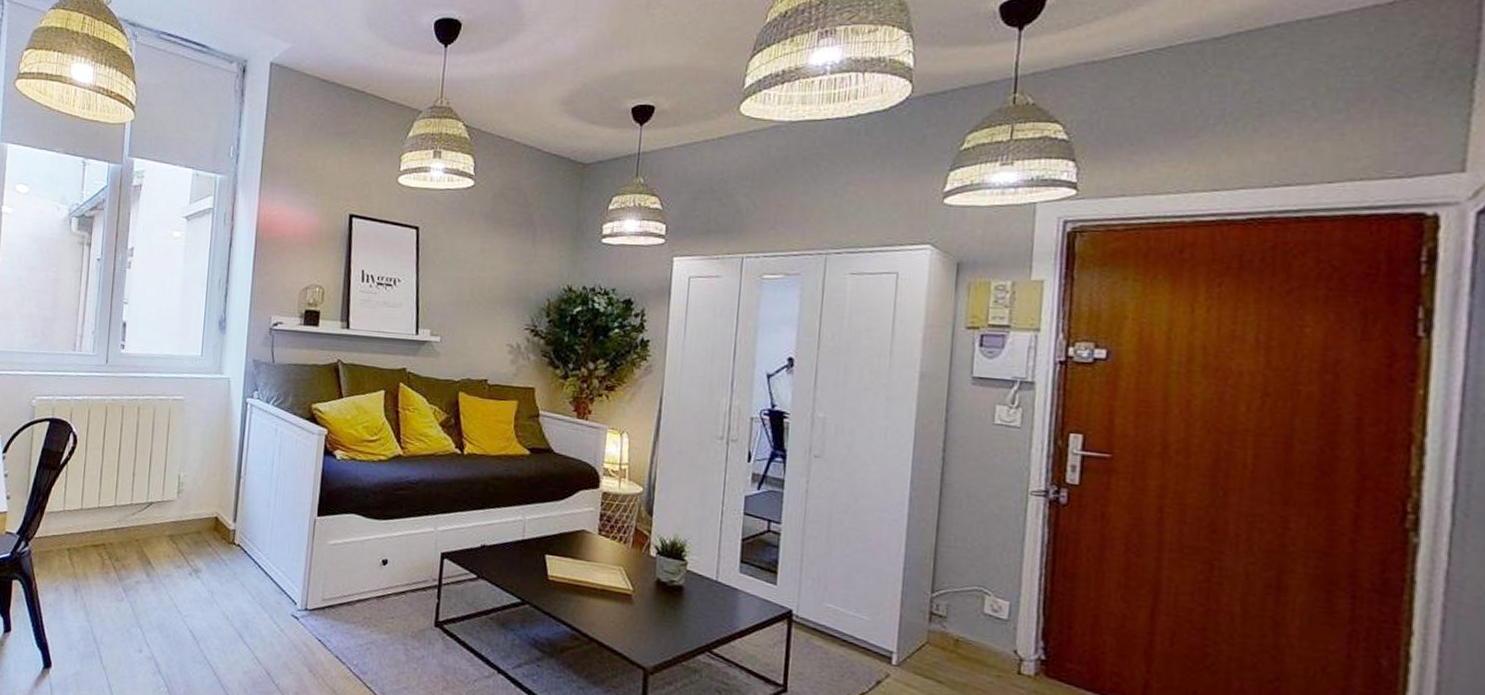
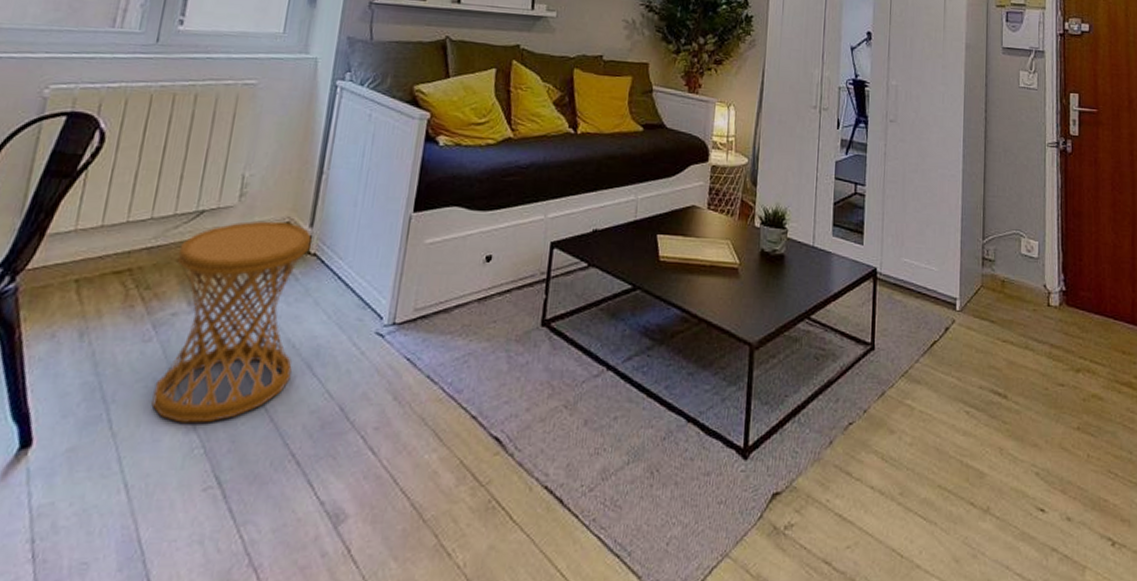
side table: none [128,514,235,669] -> present [151,220,312,423]

